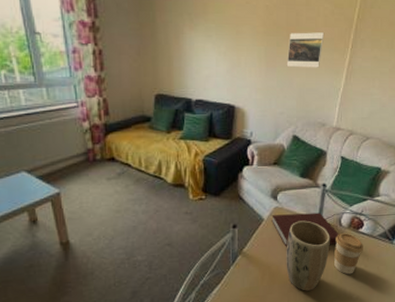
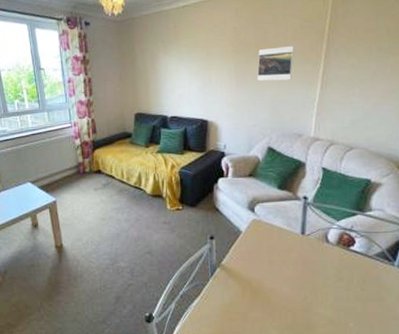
notebook: present [271,212,339,248] -> none [250,227,327,263]
plant pot: present [286,220,330,291] -> none [267,235,317,312]
coffee cup: present [334,233,363,275] -> none [322,251,358,298]

